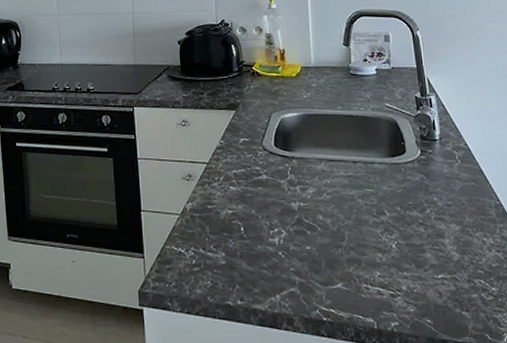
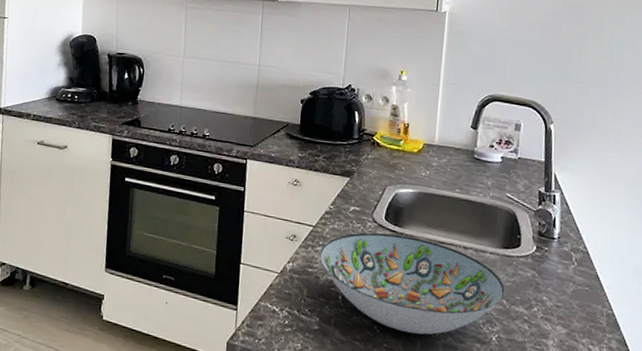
decorative bowl: none [216,159,398,254] -> present [319,232,505,335]

